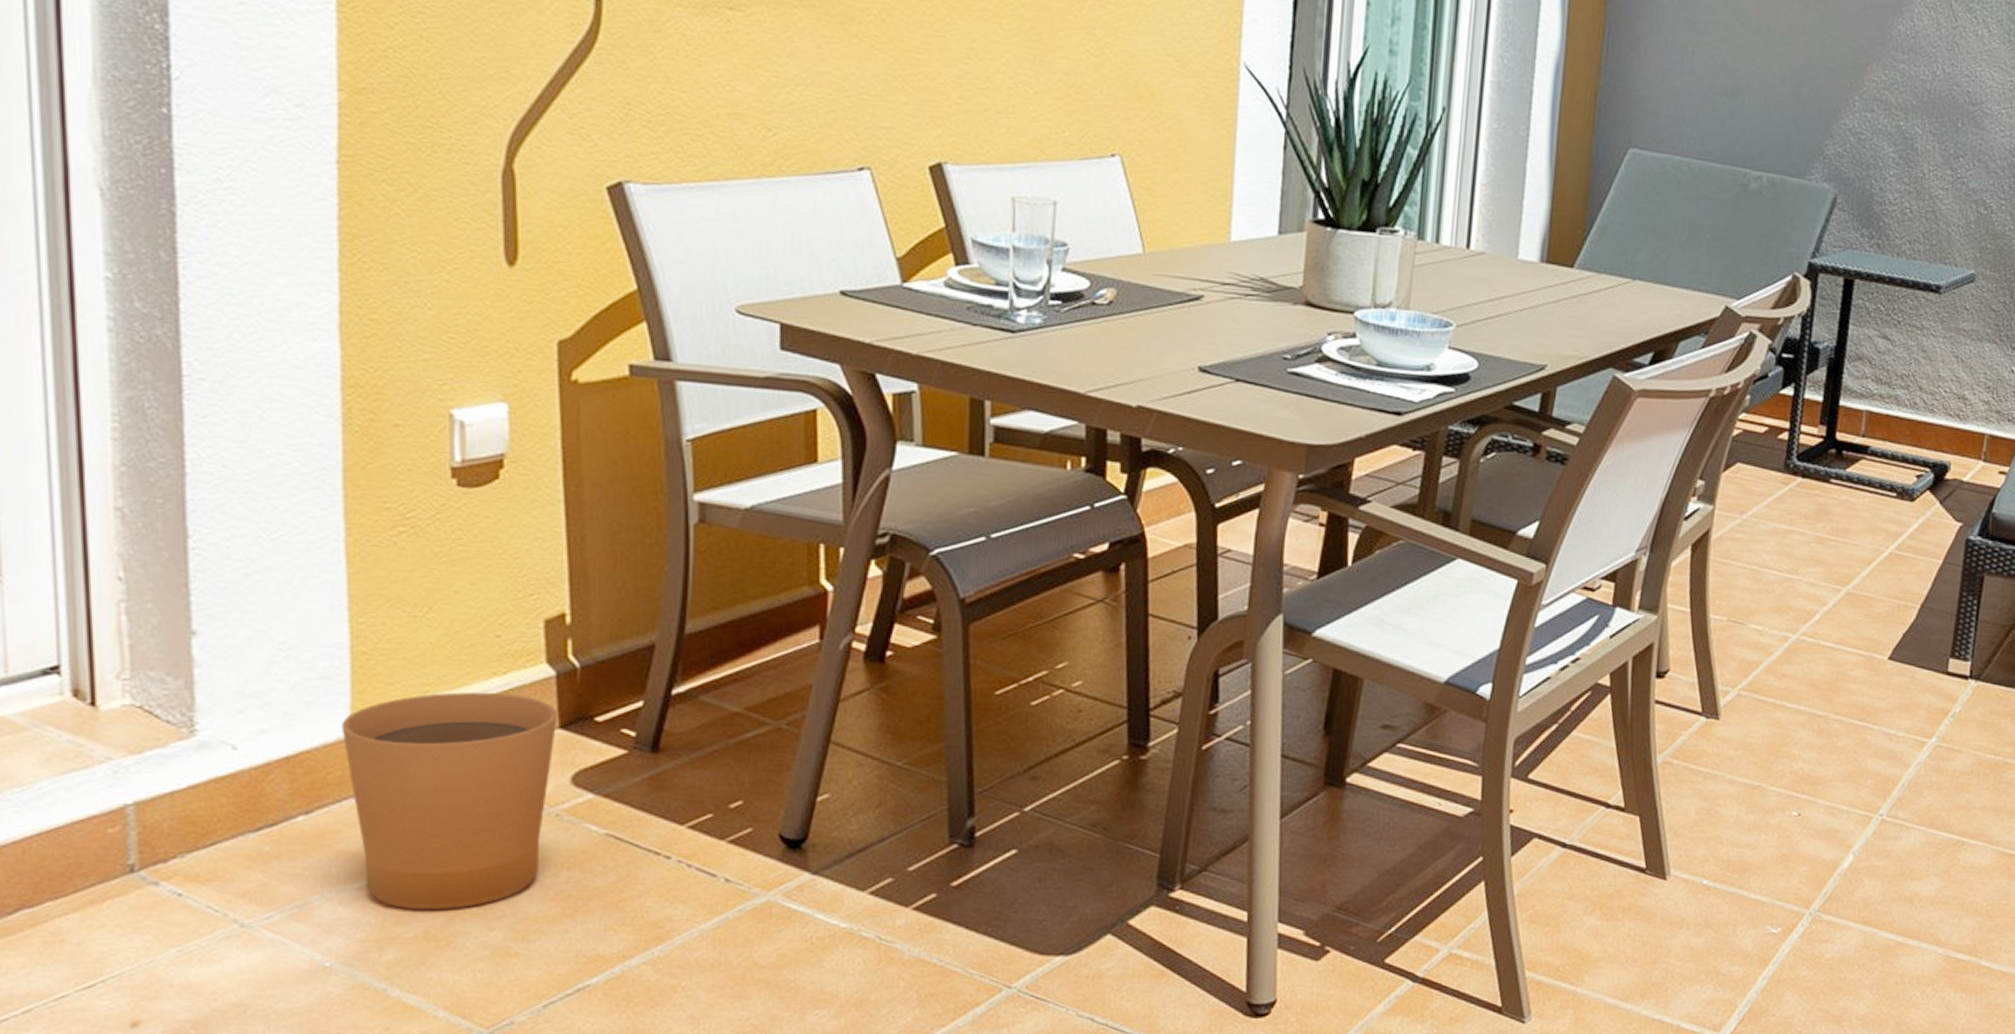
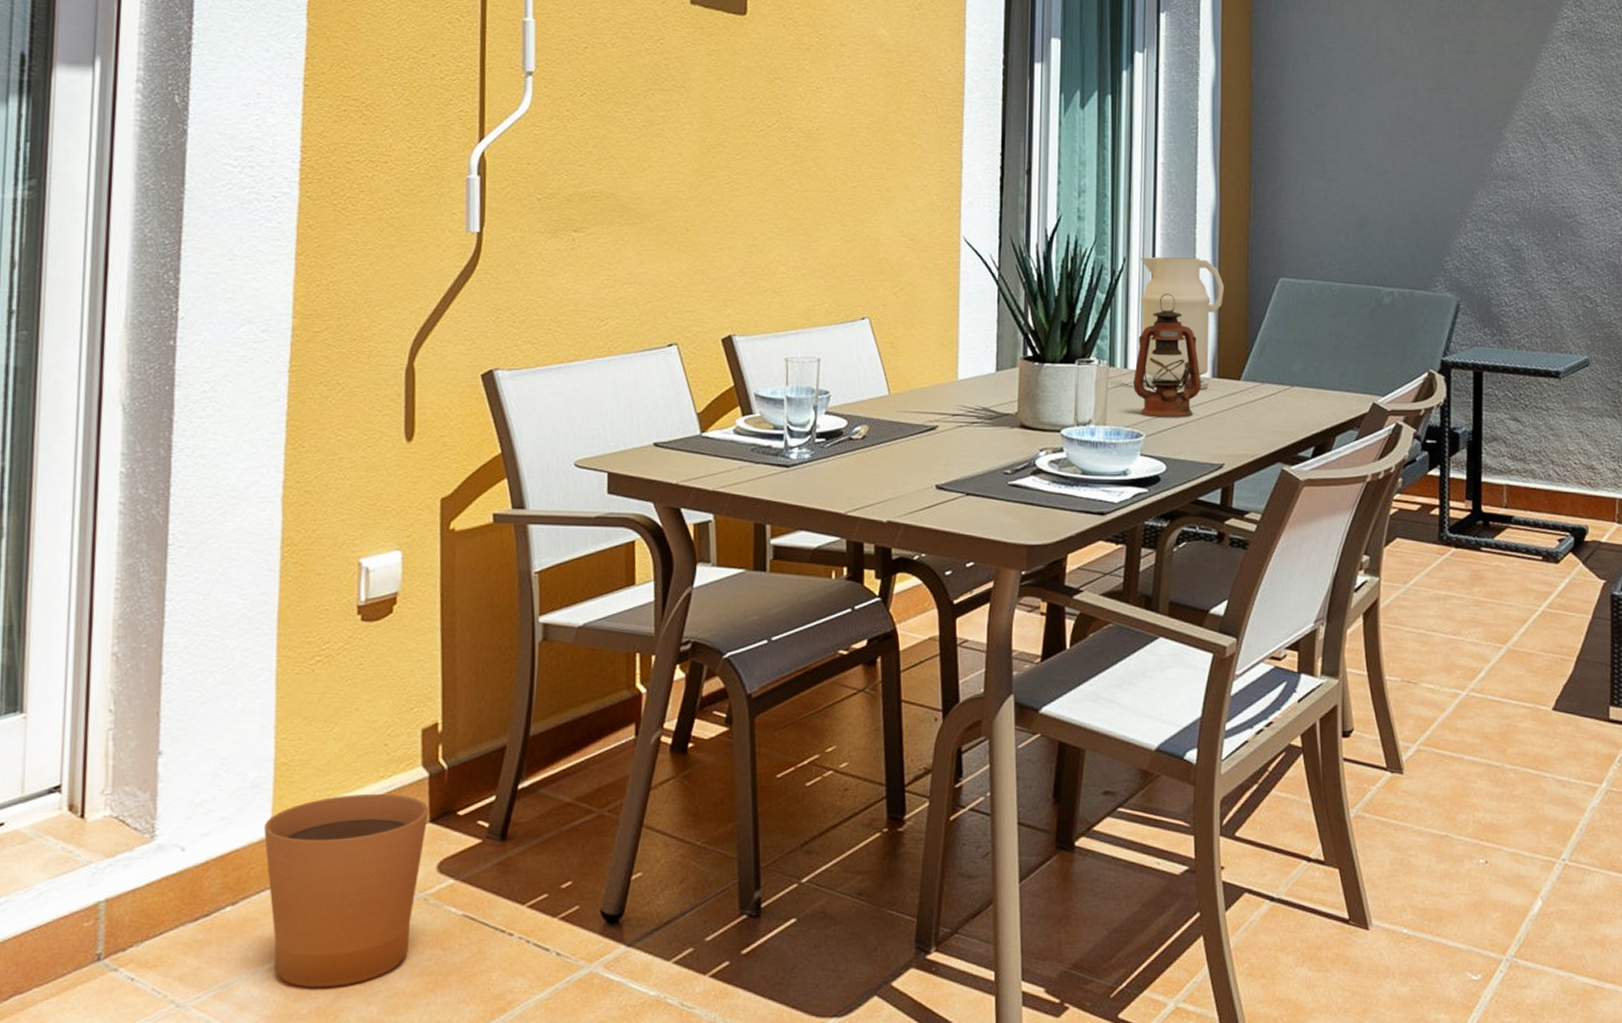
lantern: none [1445,155,1527,307] -> present [1134,293,1201,418]
water jug: none [1456,108,1564,276] -> present [1140,256,1225,391]

